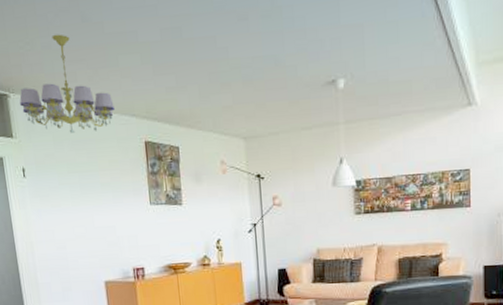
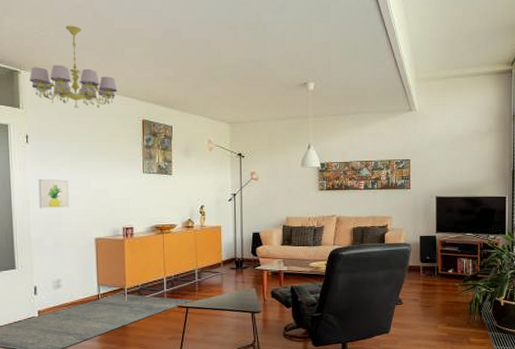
wall art: none [40,216,75,251] -> present [38,178,70,209]

